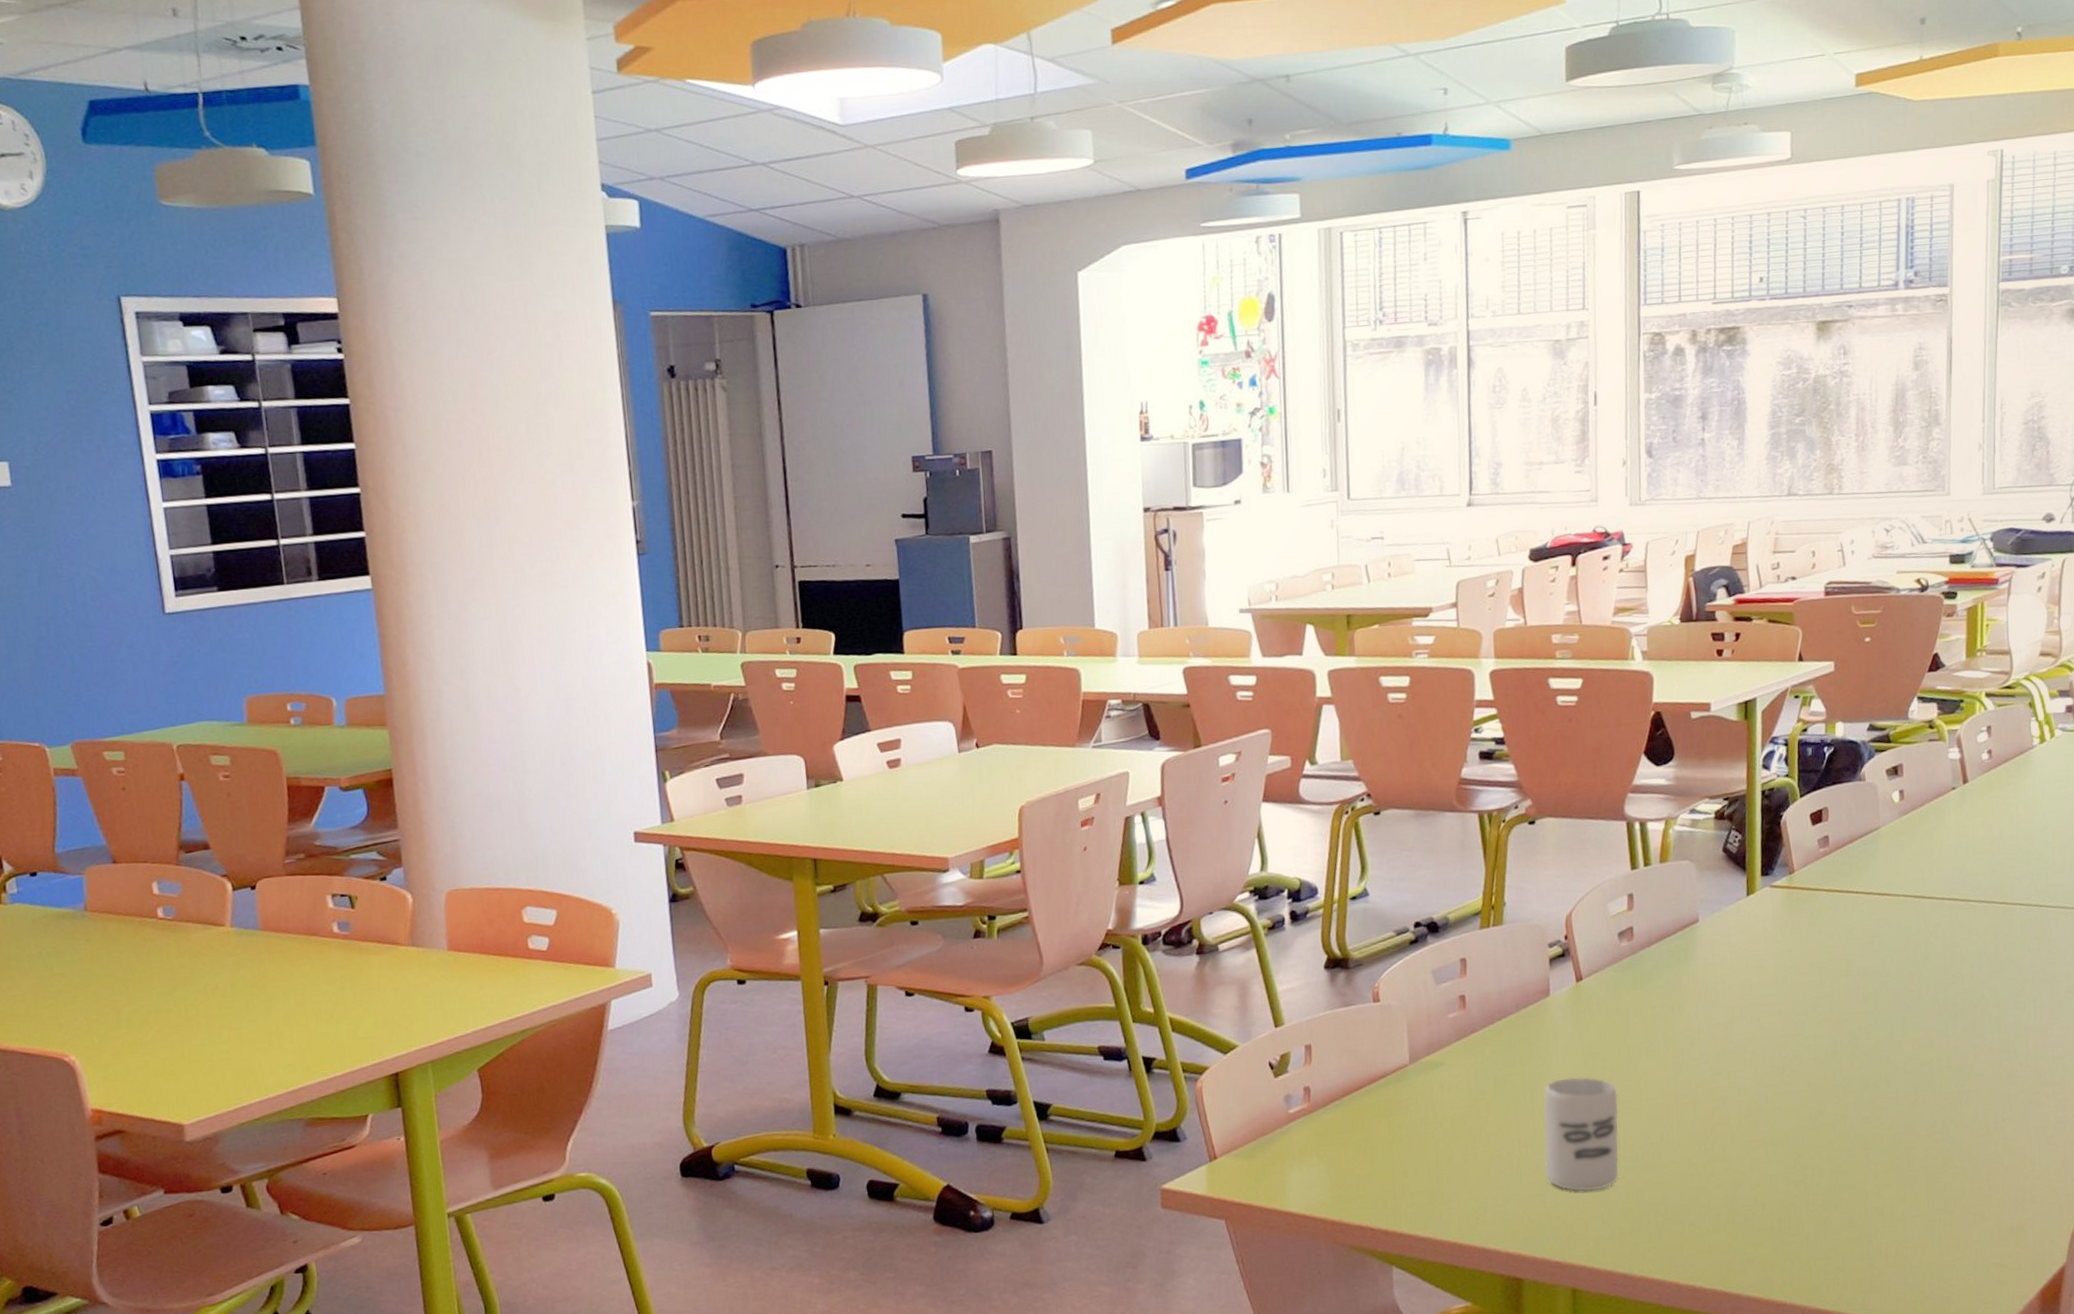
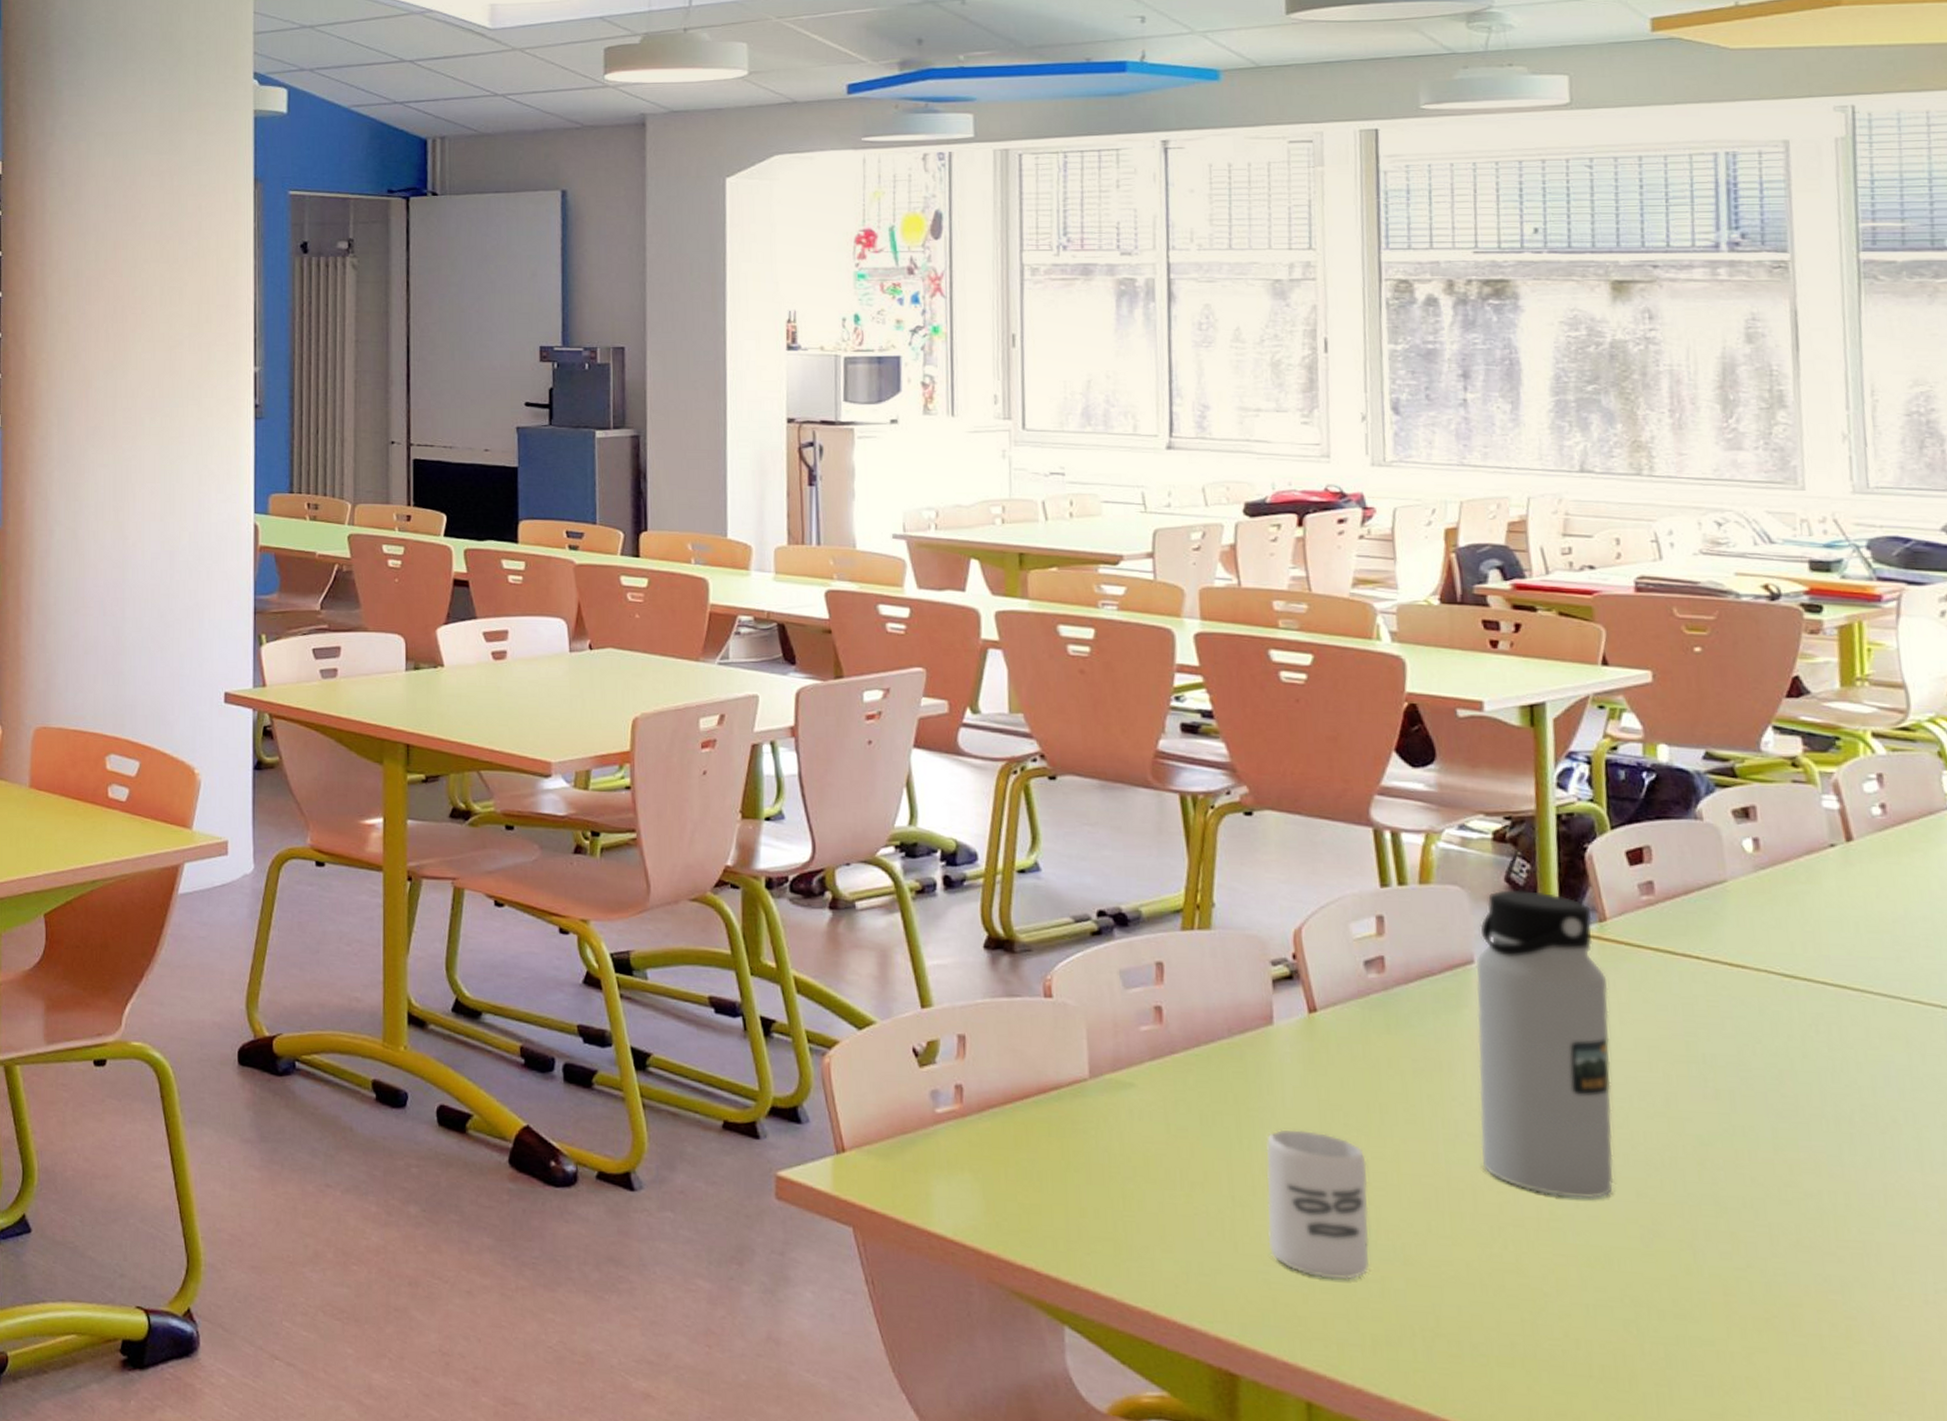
water bottle: none [1700,856,1794,1097] -> present [1476,890,1614,1199]

